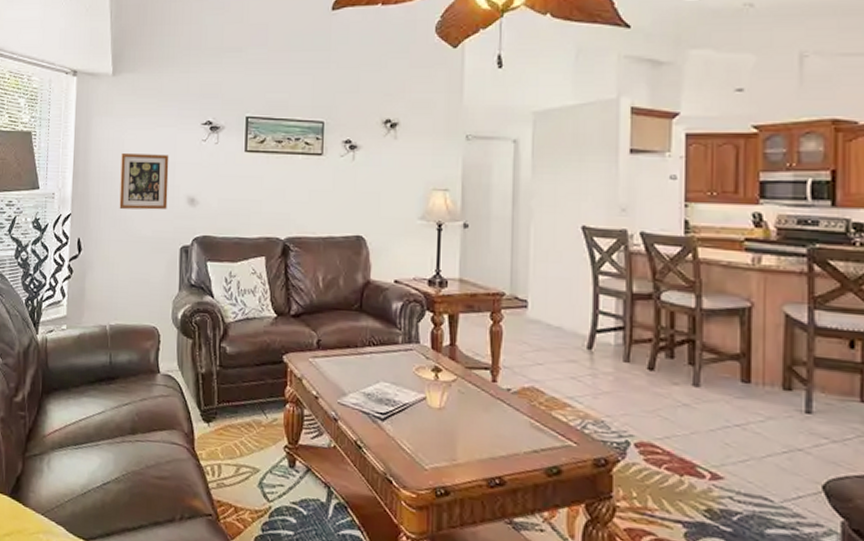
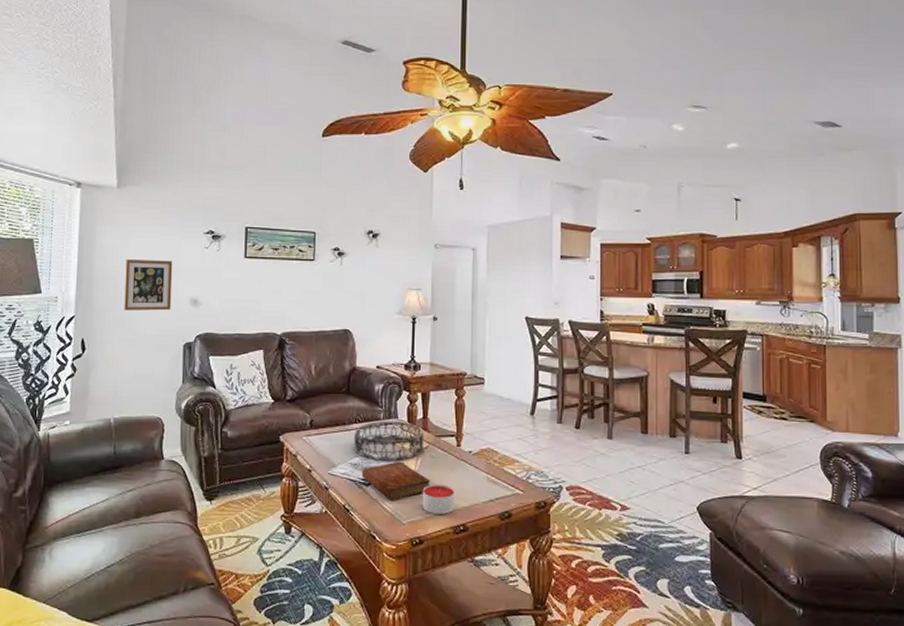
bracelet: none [367,345,452,395] -> present [354,421,425,461]
bible: none [376,394,459,441] -> present [361,461,430,500]
candle: none [448,425,490,463] -> present [422,484,455,514]

